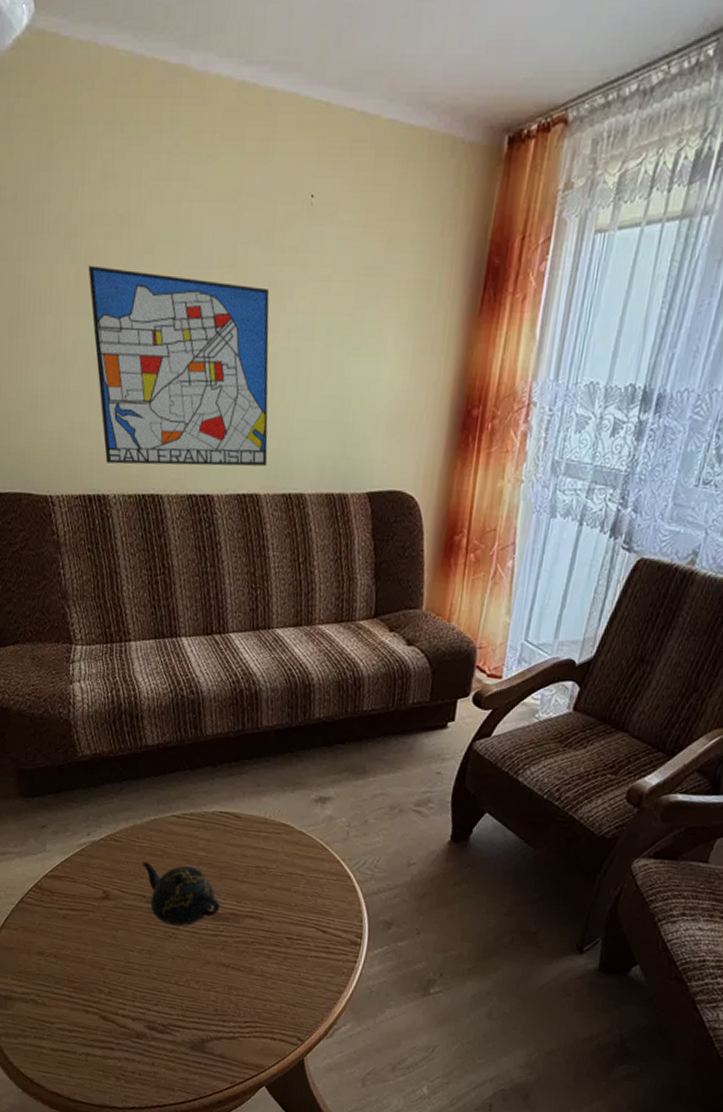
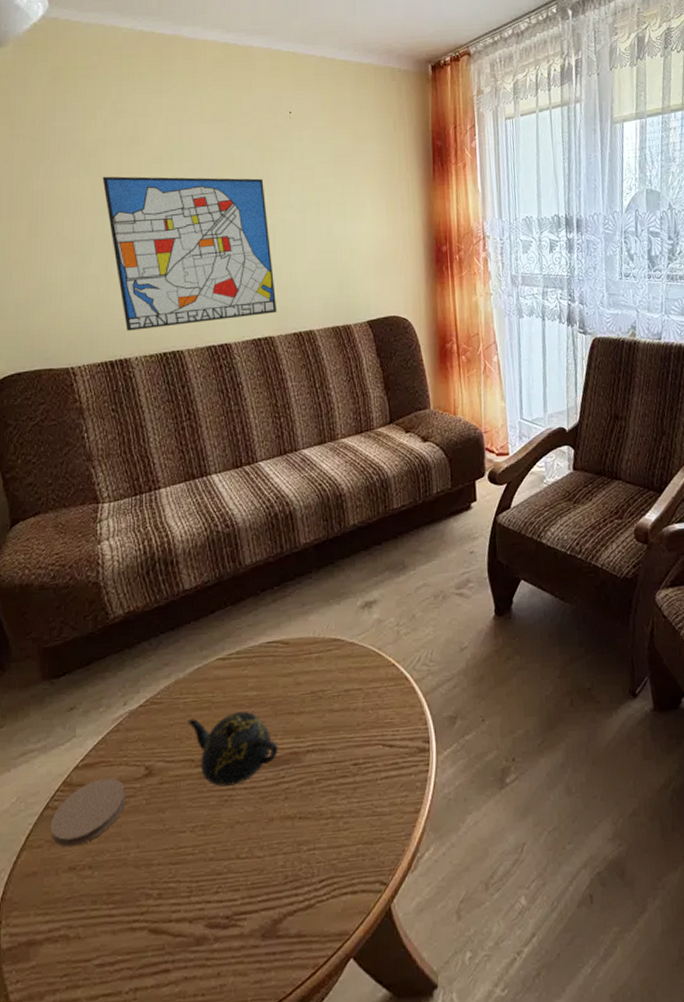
coaster: none [24,890,86,937] -> present [51,777,126,847]

